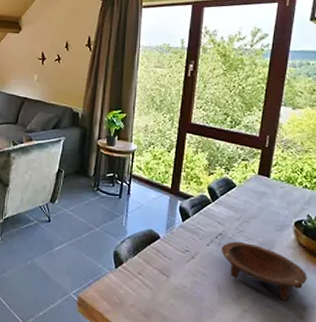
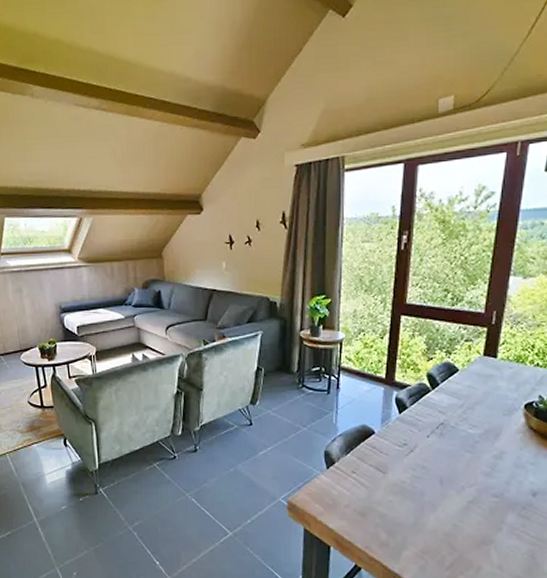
bowl: present [221,241,307,301] -> none [443,430,537,488]

